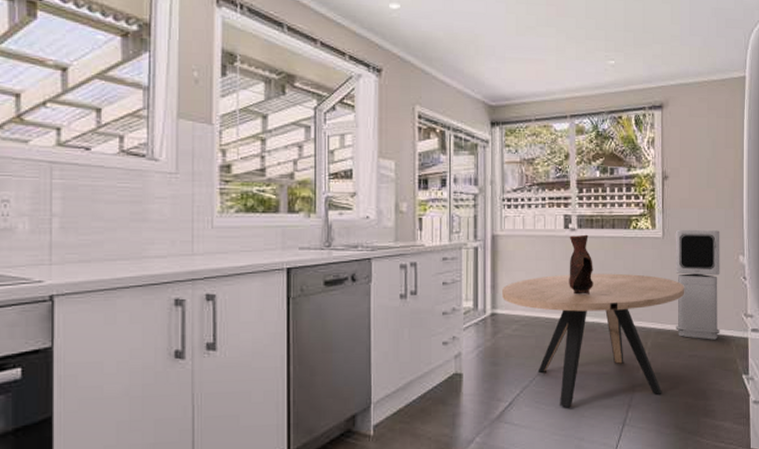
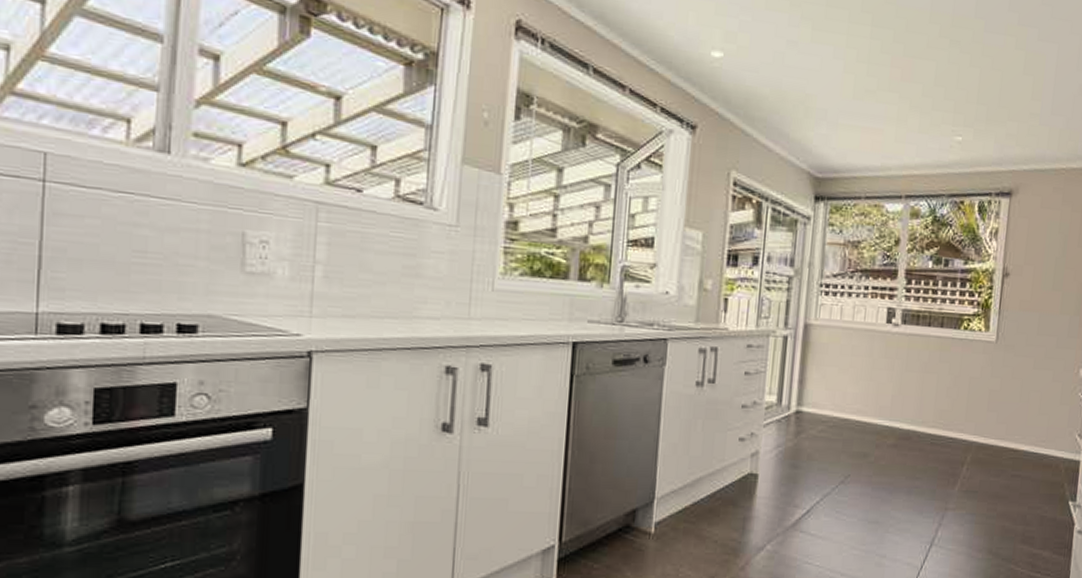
dining table: present [502,273,685,408] -> none [810,374,1016,522]
vase: present [569,234,593,295] -> none [885,331,915,399]
air purifier: present [675,230,720,340] -> none [1000,335,1062,460]

